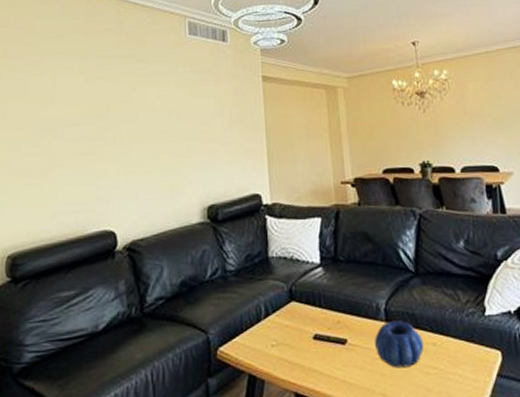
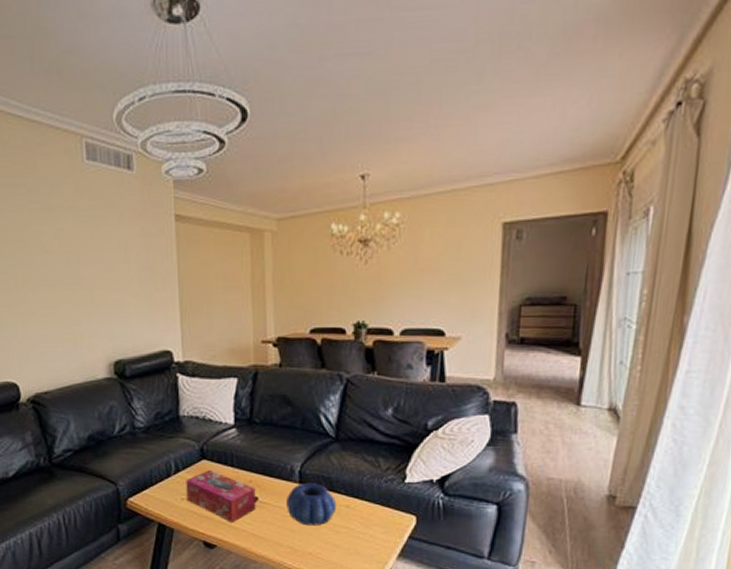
tissue box: none [276,311,346,370] -> present [186,469,256,524]

